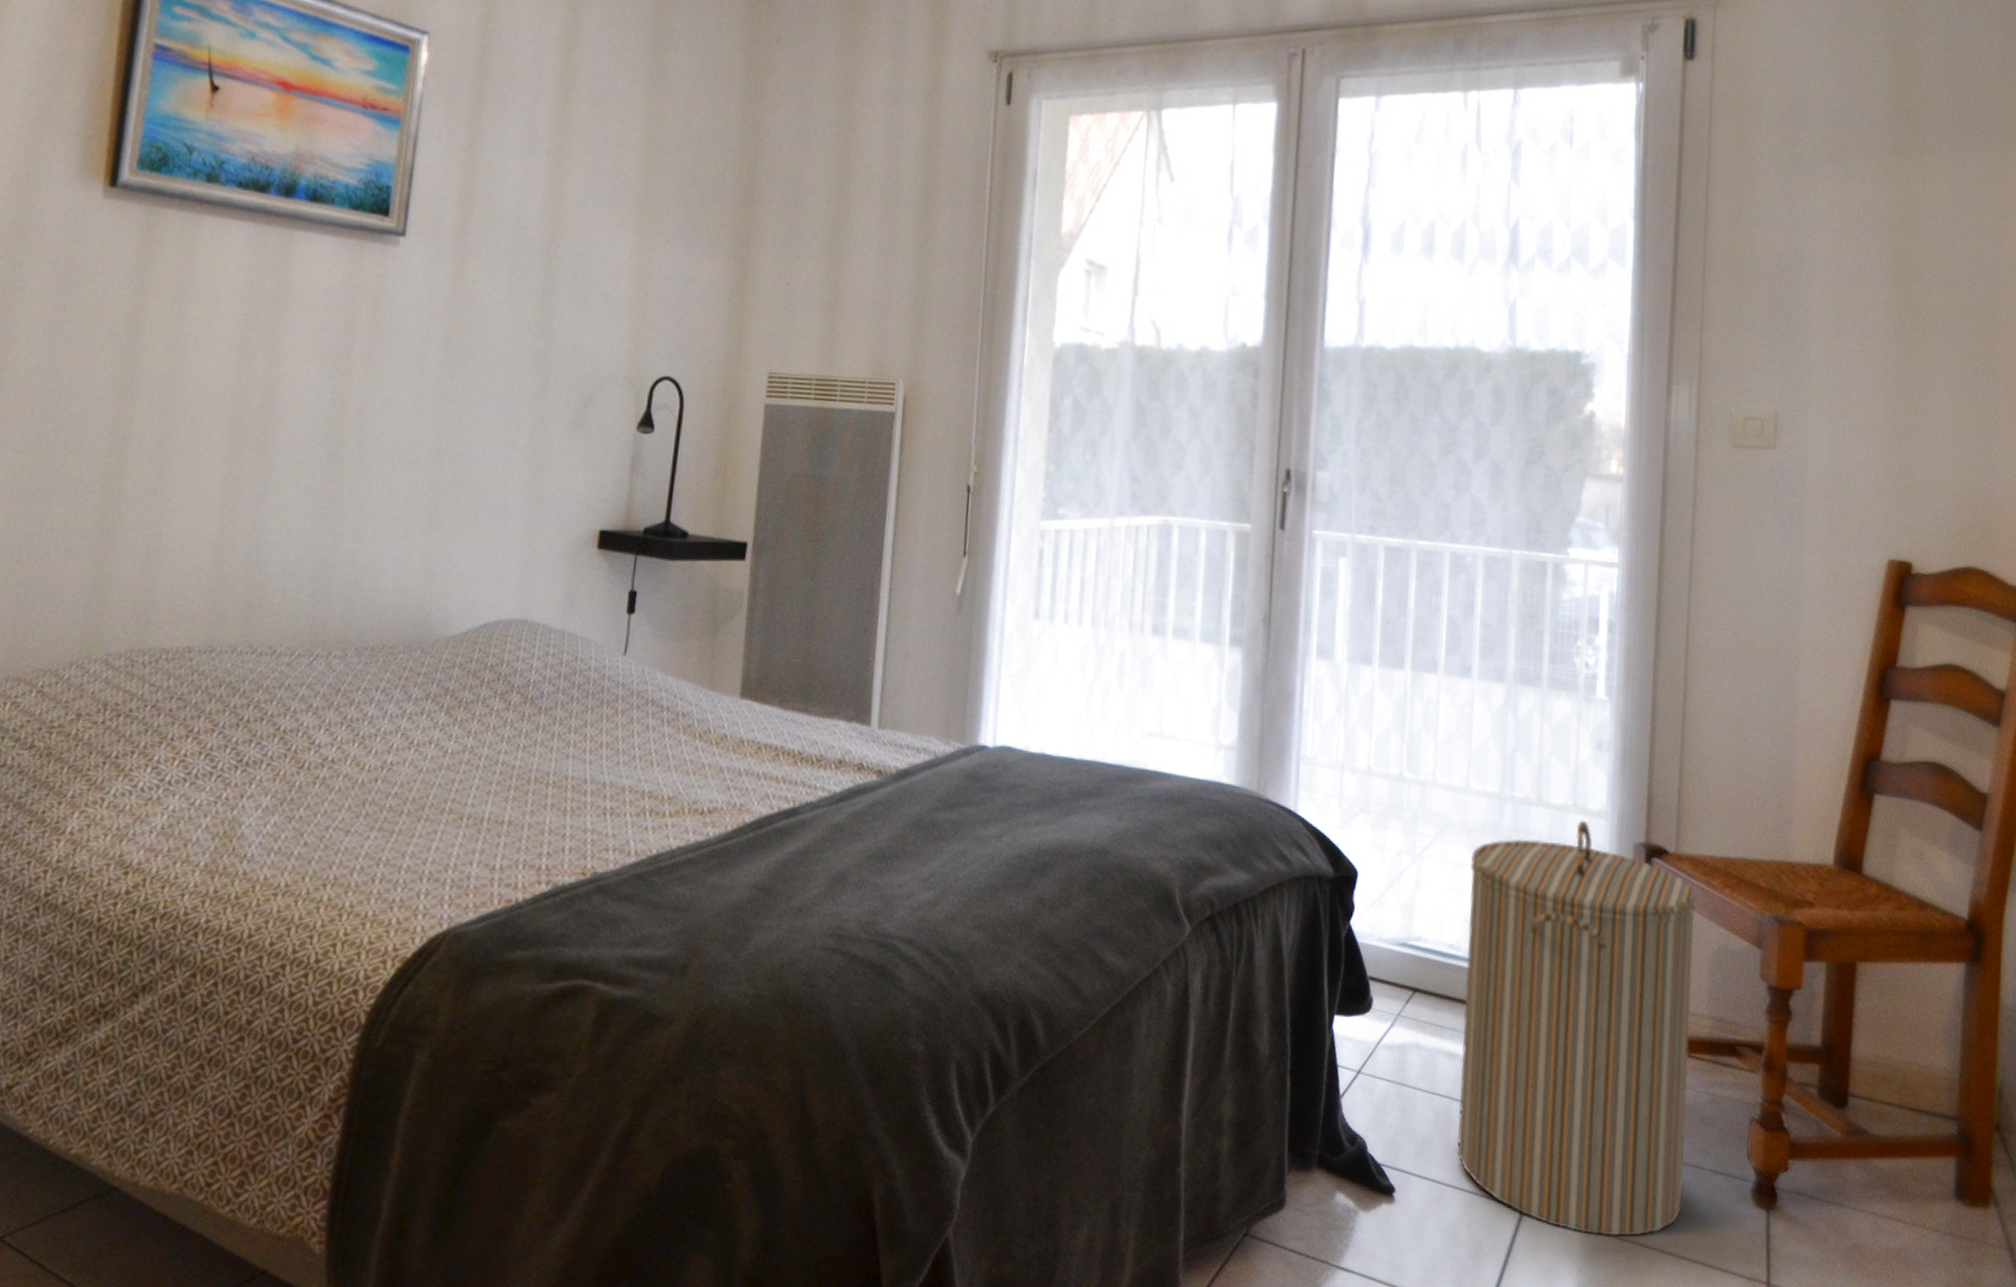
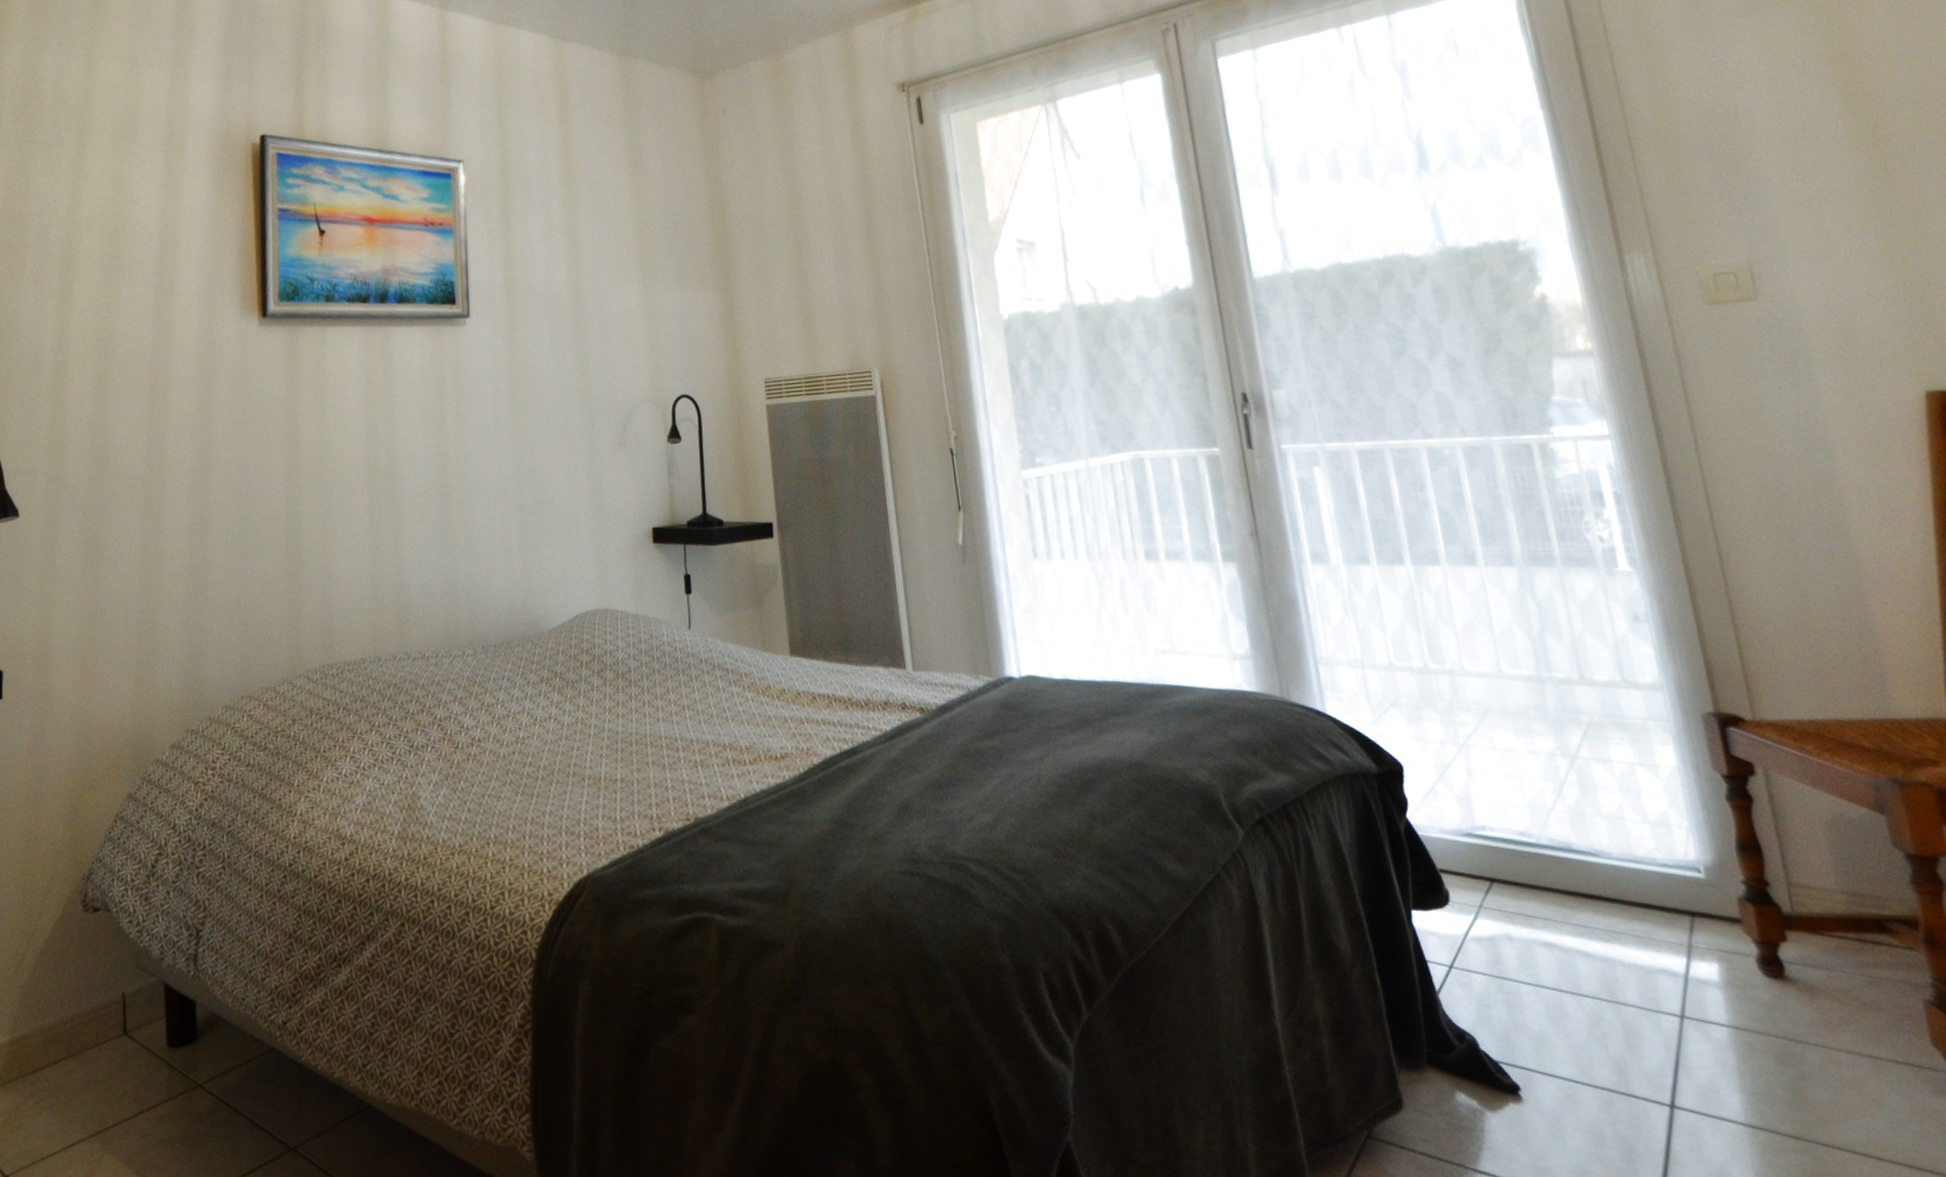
laundry hamper: present [1457,820,1697,1236] -> none [1521,694,1866,1136]

